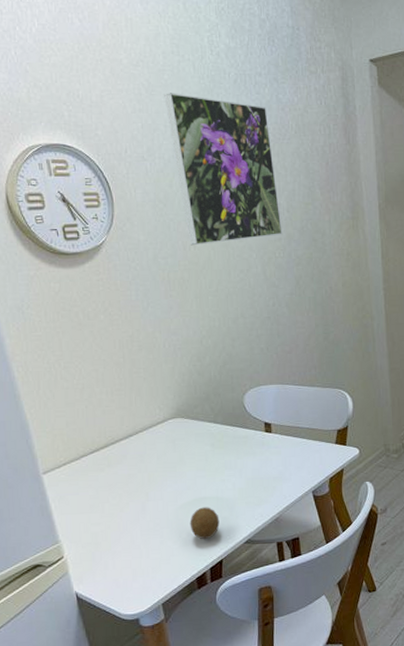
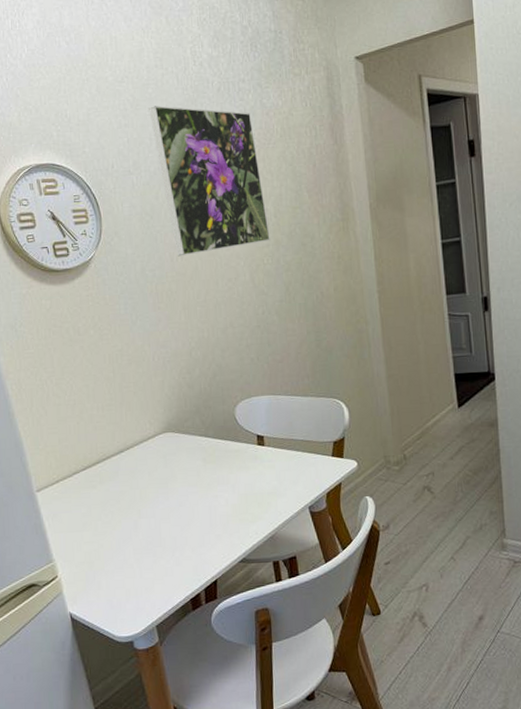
fruit: present [189,507,220,540] -> none [182,524,213,559]

